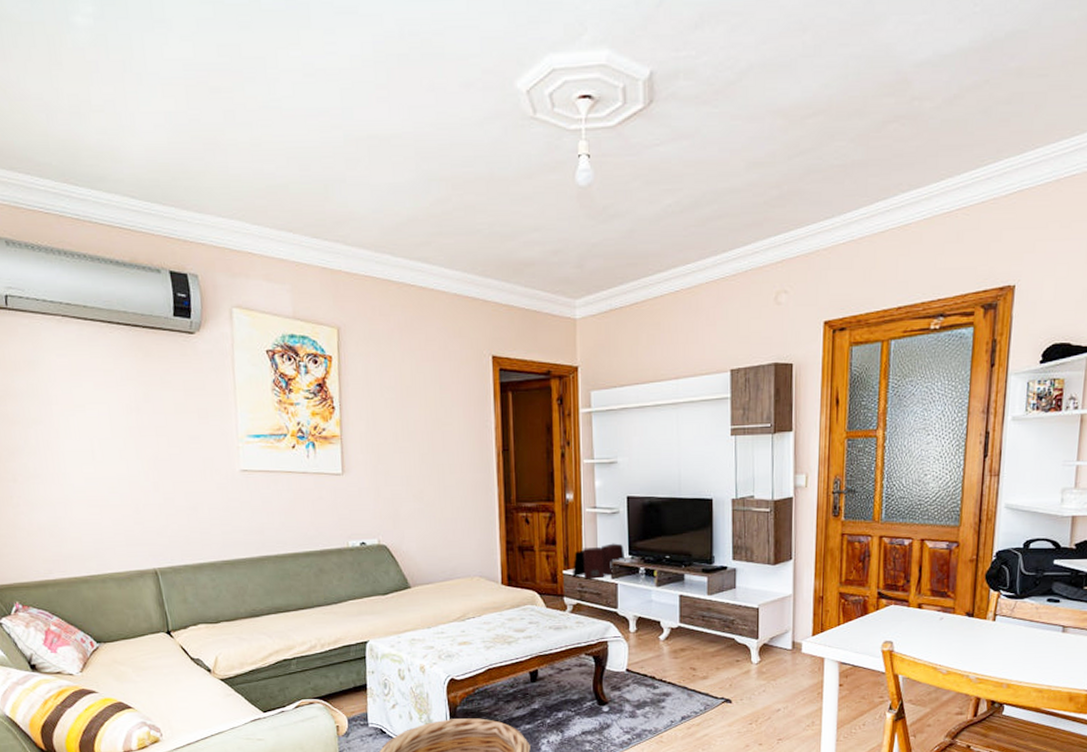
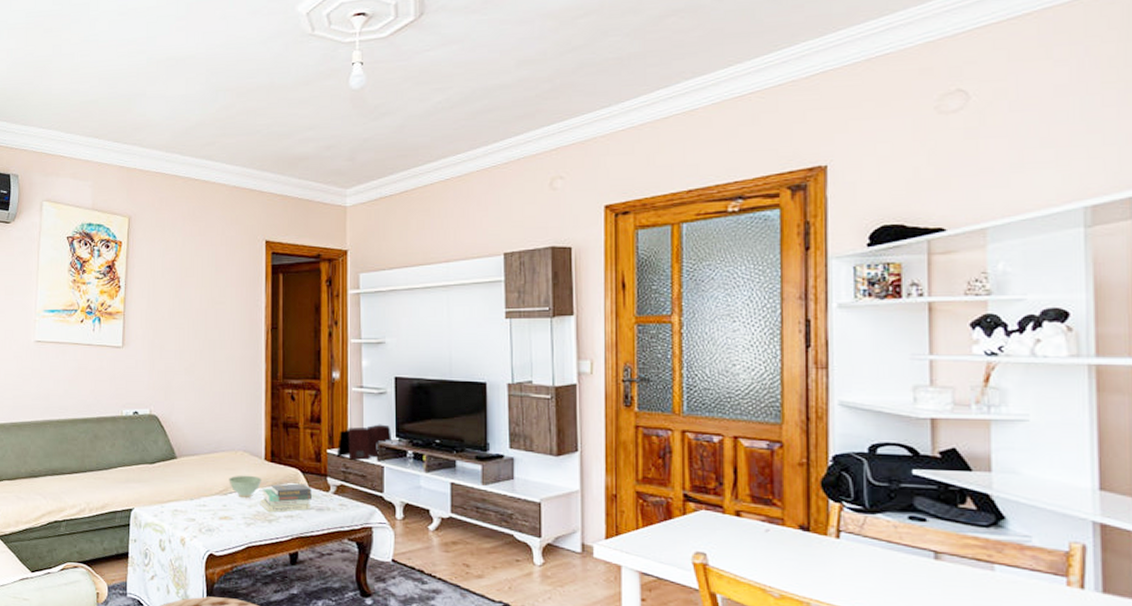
bowl: none [466,600,500,622] -> present [229,475,262,497]
books: none [498,605,549,635] -> present [260,483,312,513]

